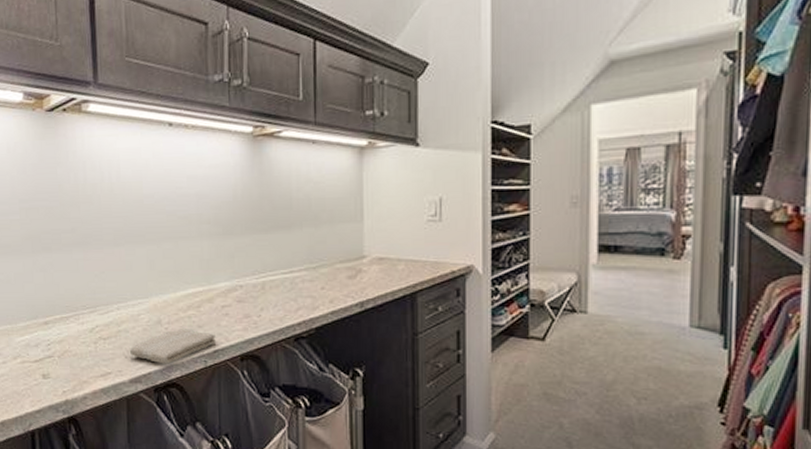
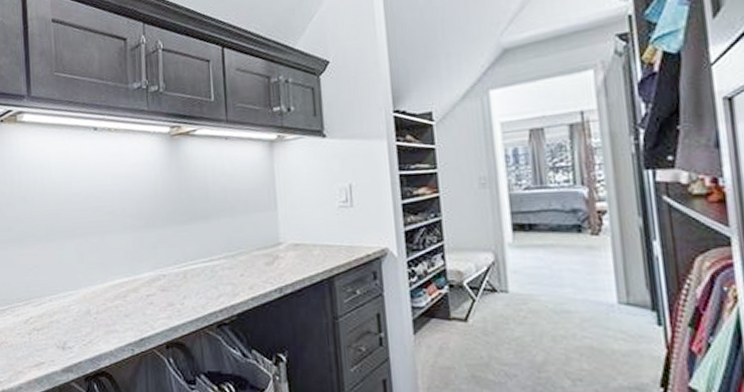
washcloth: present [129,327,216,364] -> none [61,317,142,353]

